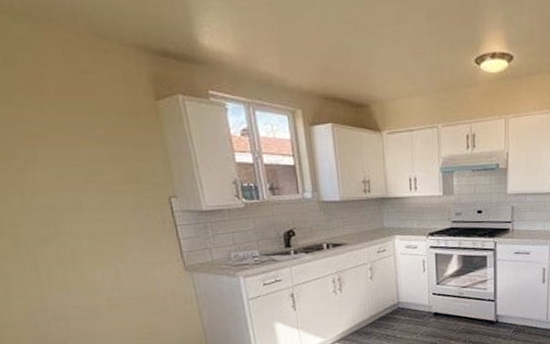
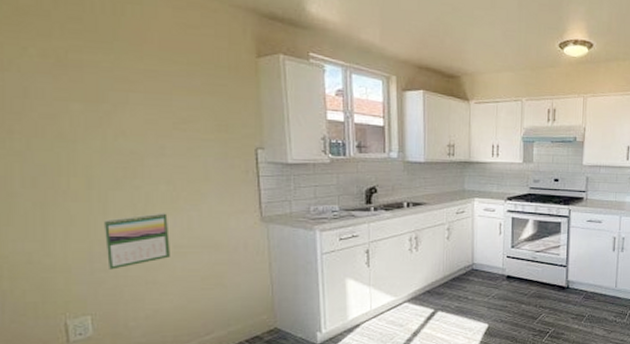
calendar: none [38,267,104,324] -> present [105,213,170,270]

